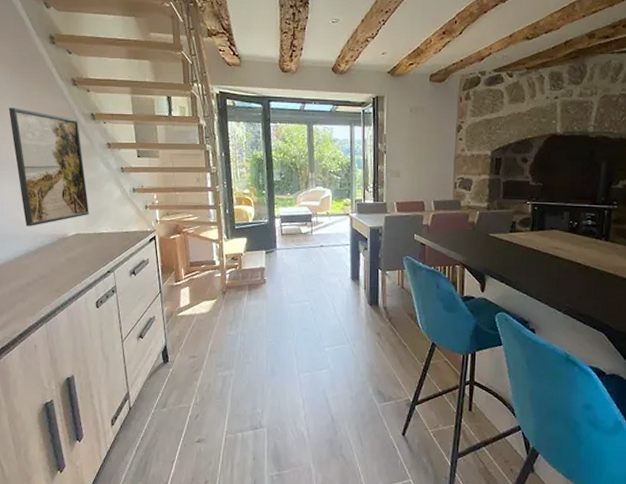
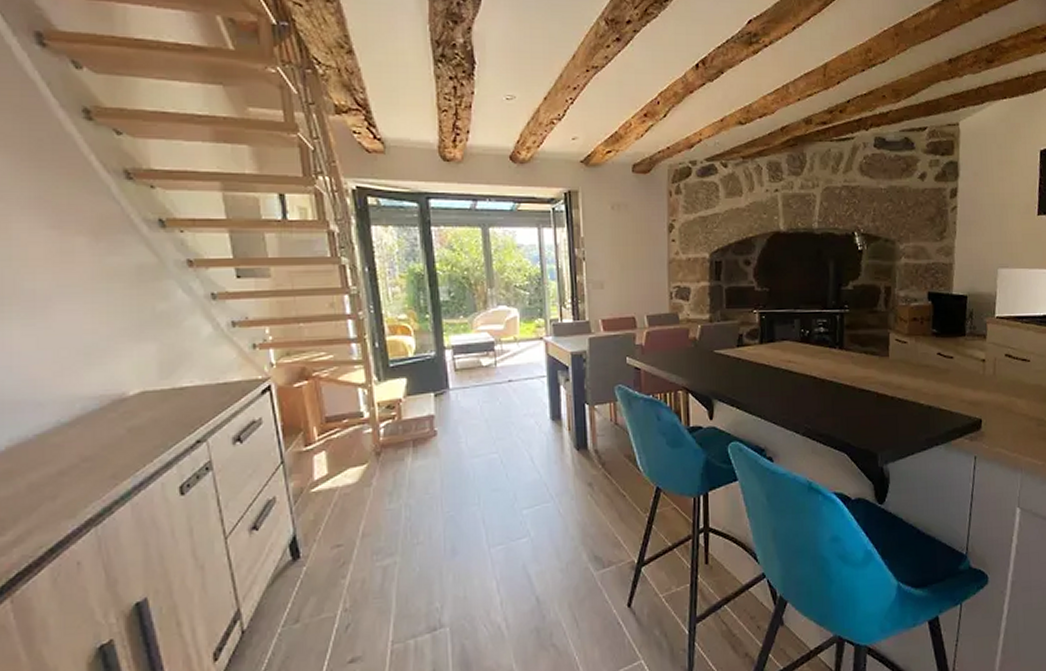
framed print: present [8,108,89,226] -> none [14,213,162,386]

